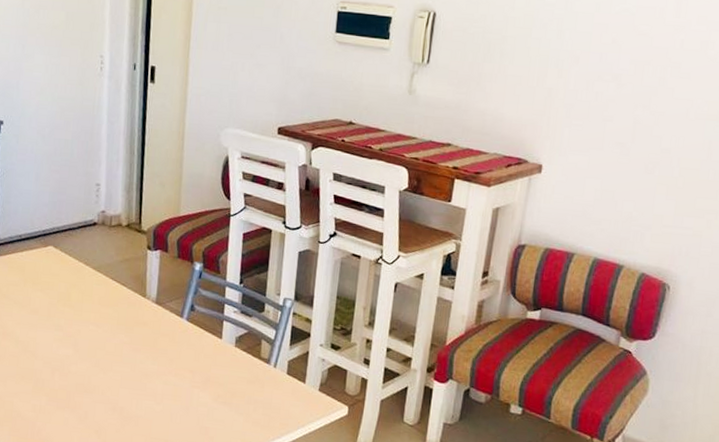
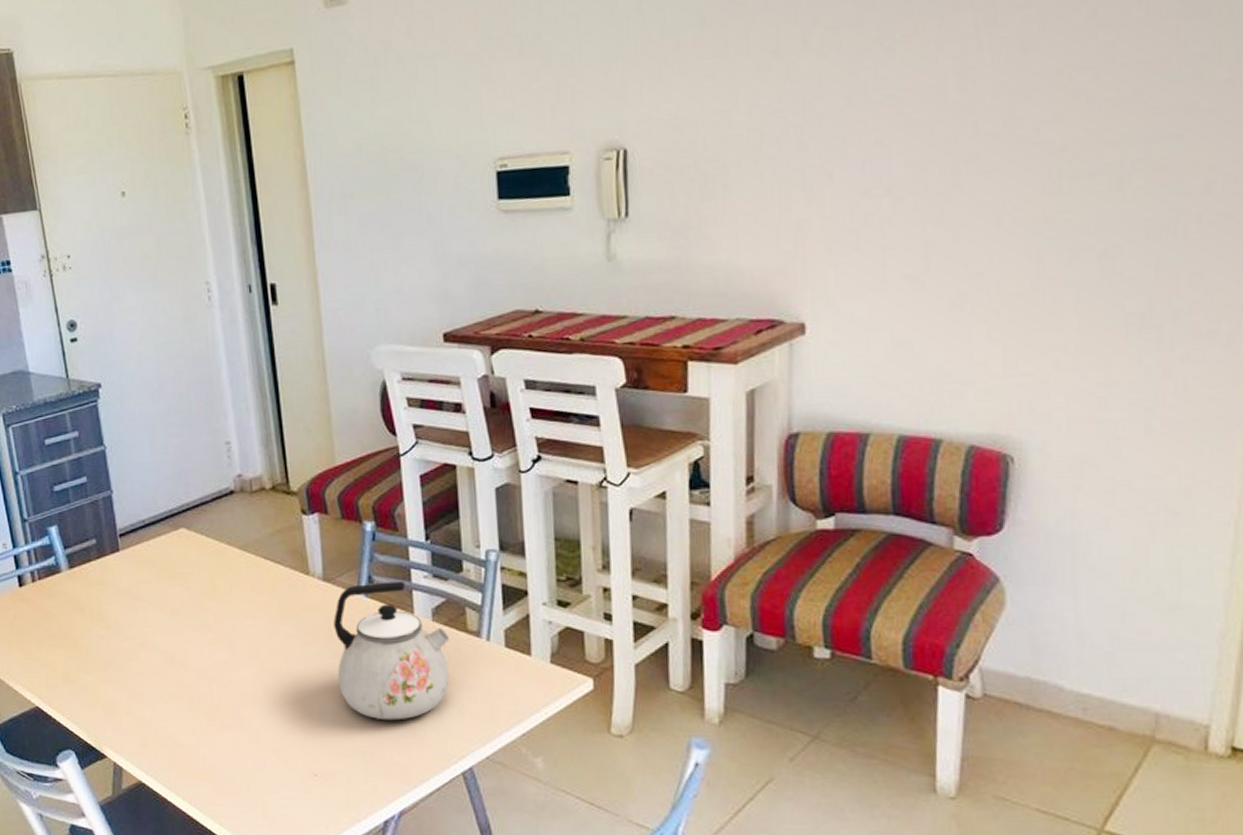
kettle: none [155,310,246,420] -> present [333,582,450,721]

